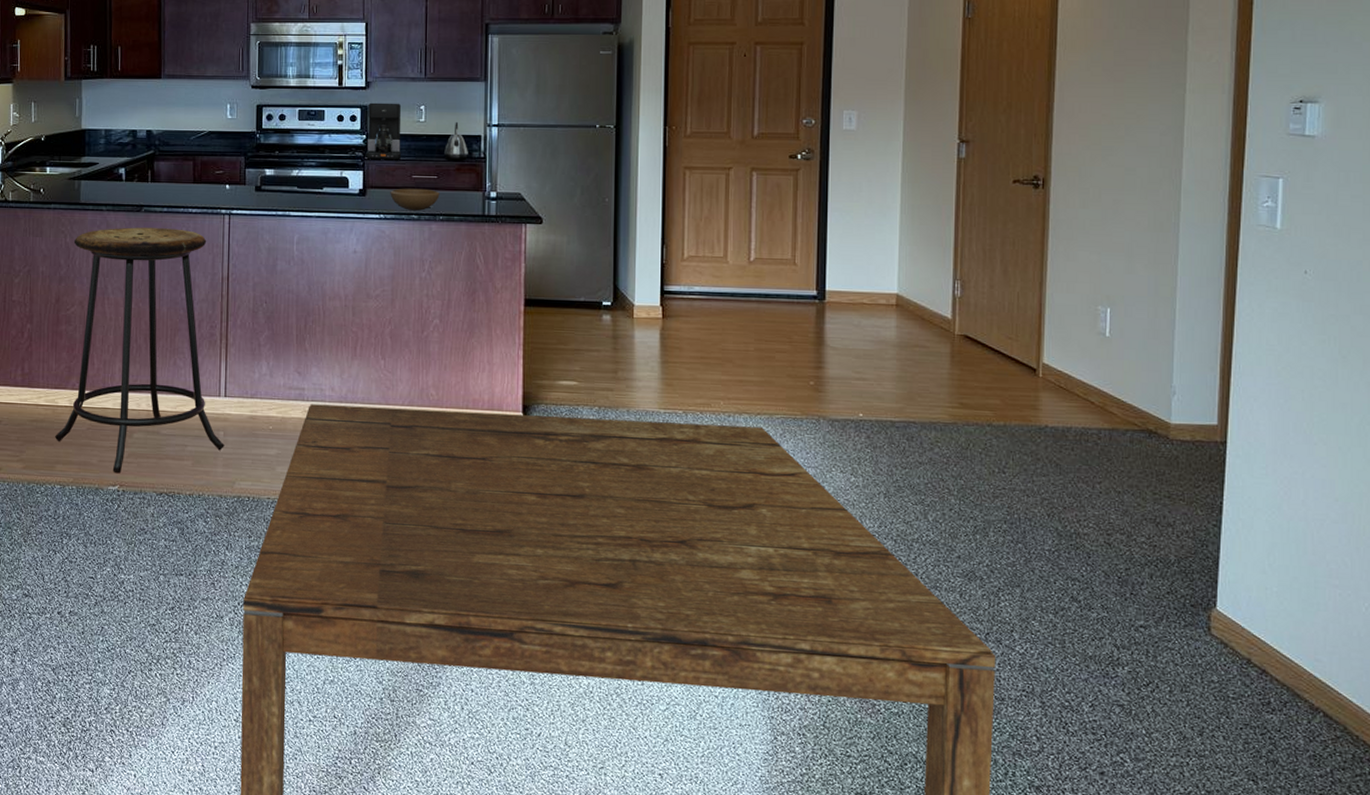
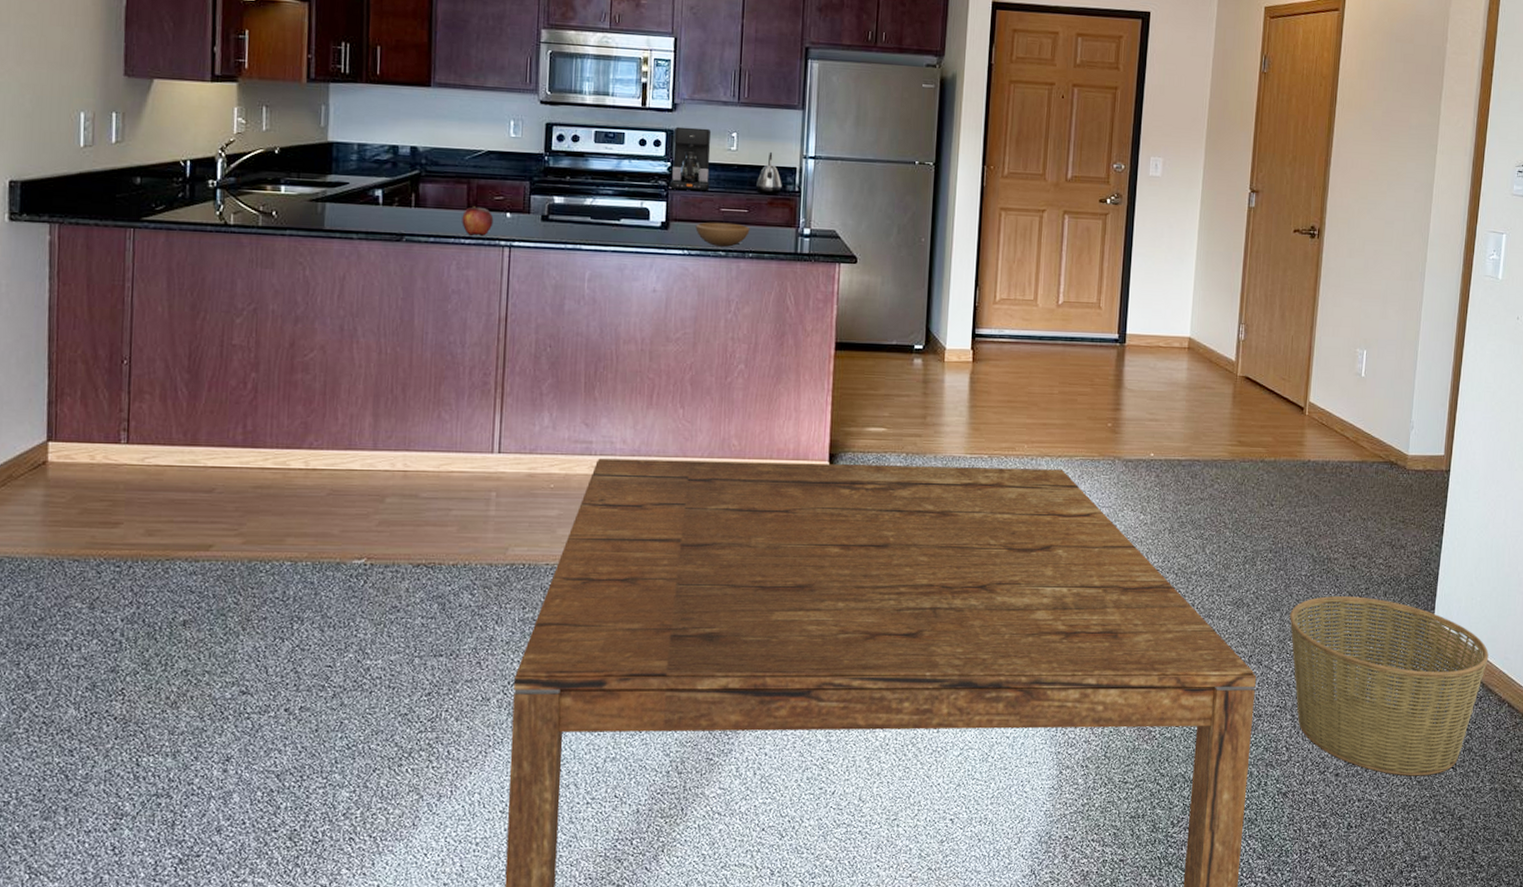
bar stool: present [55,227,224,474] -> none [285,259,497,545]
fruit: none [189,180,215,206] -> present [462,206,494,237]
basket: none [1033,574,1293,787] -> present [1290,596,1489,777]

